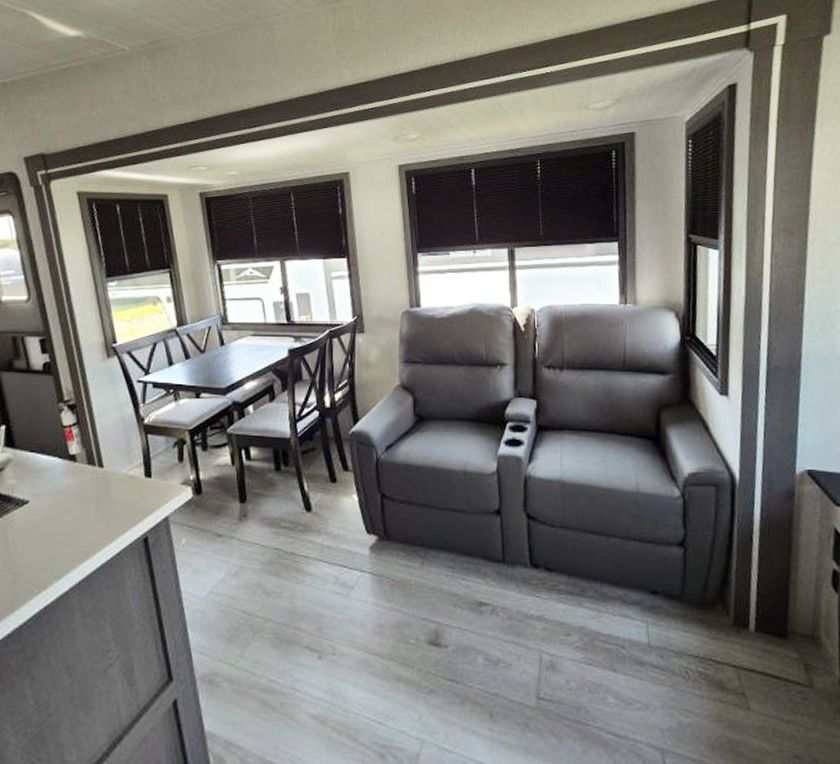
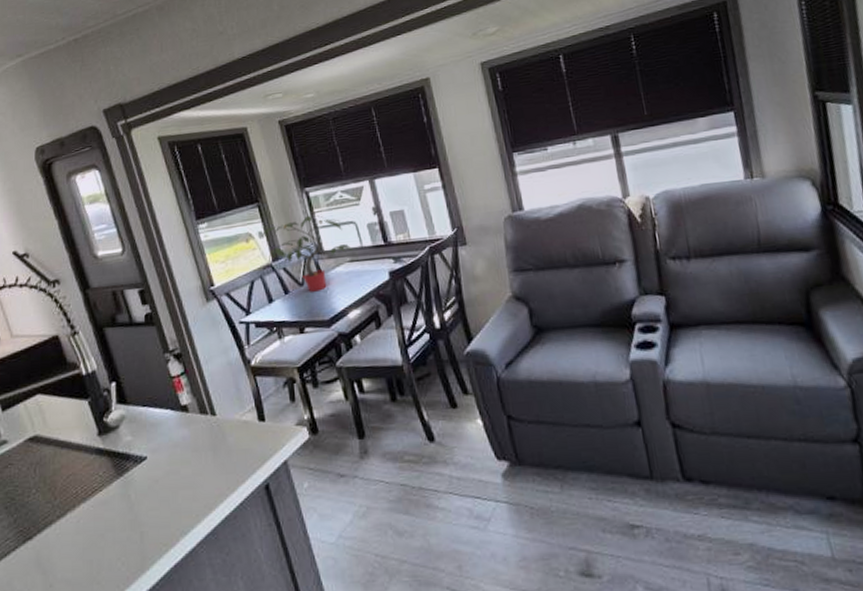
potted plant: none [170,288,257,361] -> present [262,215,352,294]

